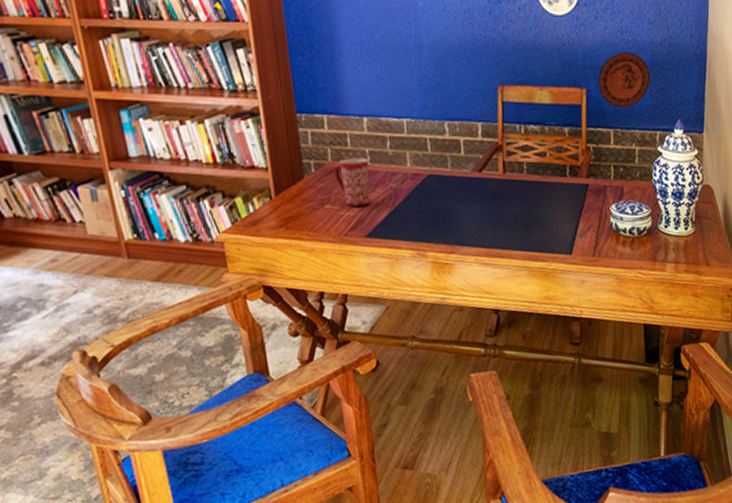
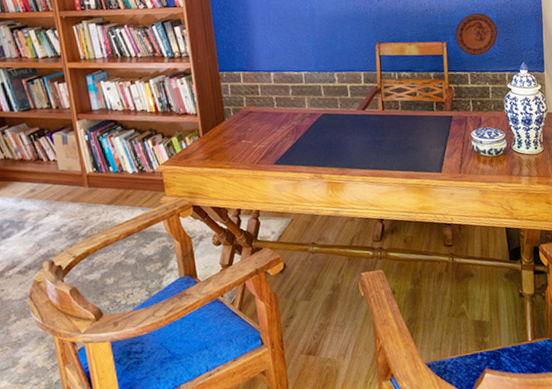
mug: present [334,157,370,206] -> none [248,103,277,141]

